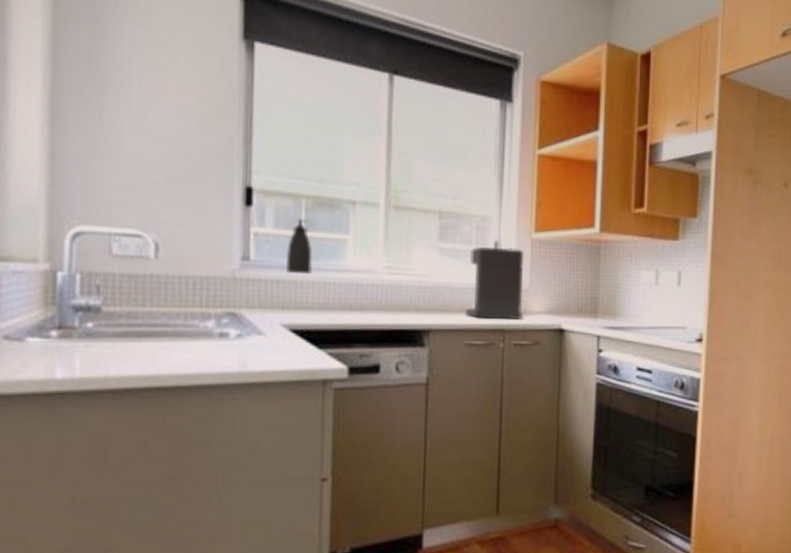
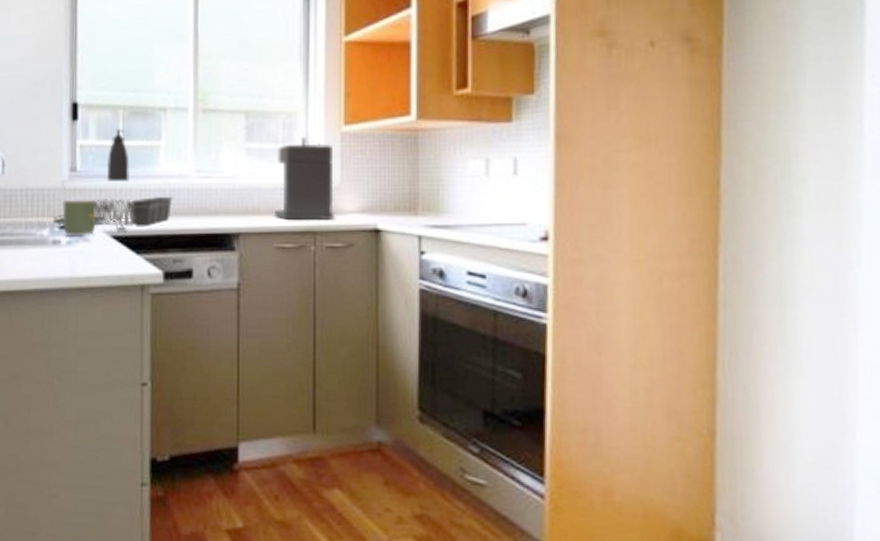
dish rack: none [219,290,361,324] -> present [52,196,173,230]
mug: none [232,289,272,330] -> present [63,199,96,237]

